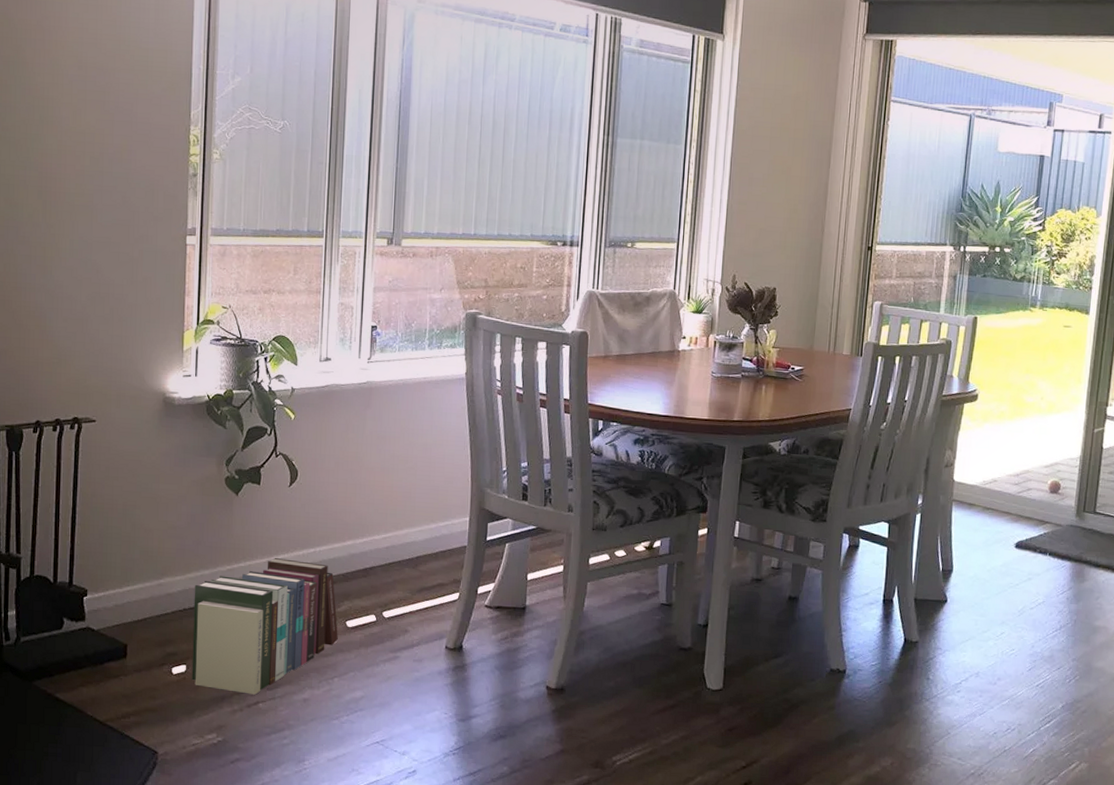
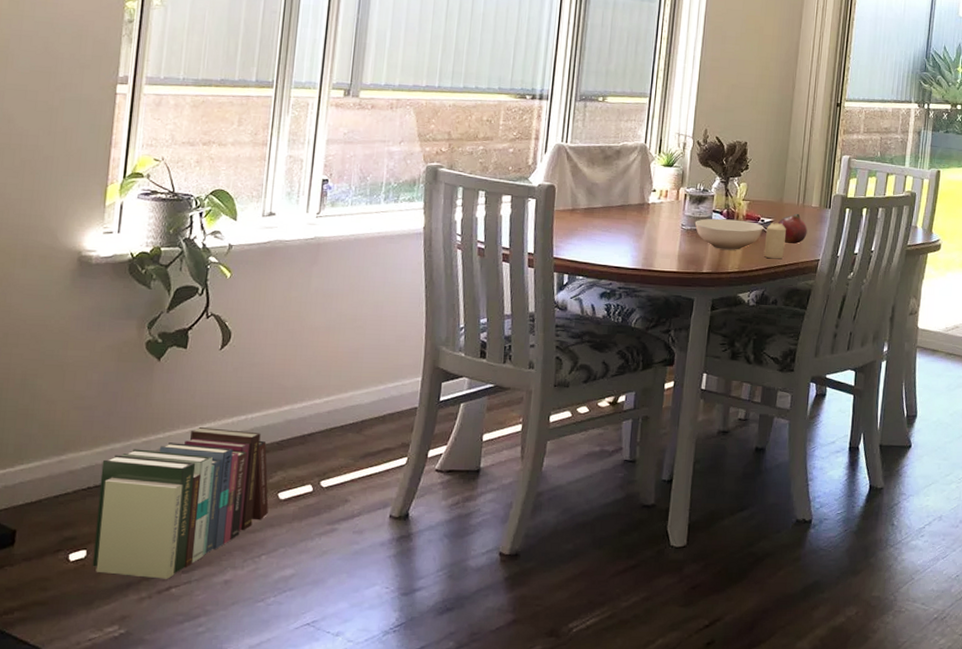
bowl: none [724,366,794,399] -> present [694,218,763,250]
candle: none [794,370,817,408] -> present [763,222,786,259]
fruit: none [808,361,839,393] -> present [777,213,808,245]

